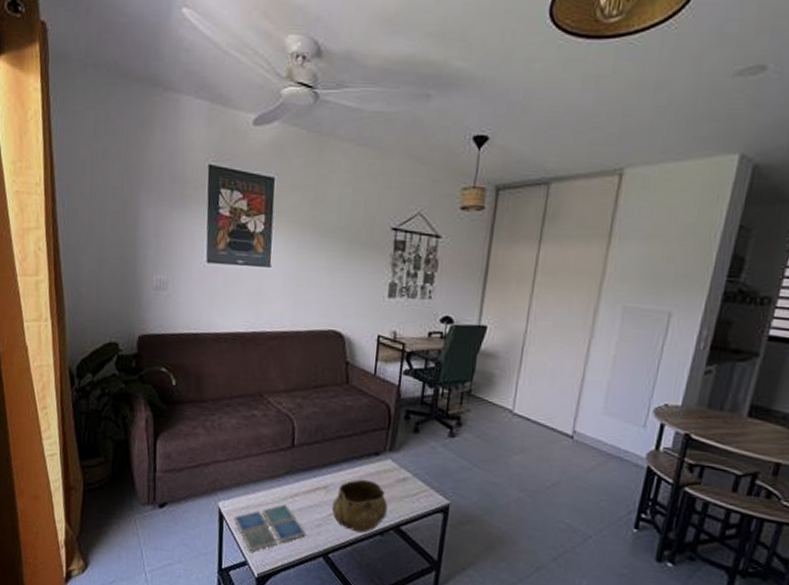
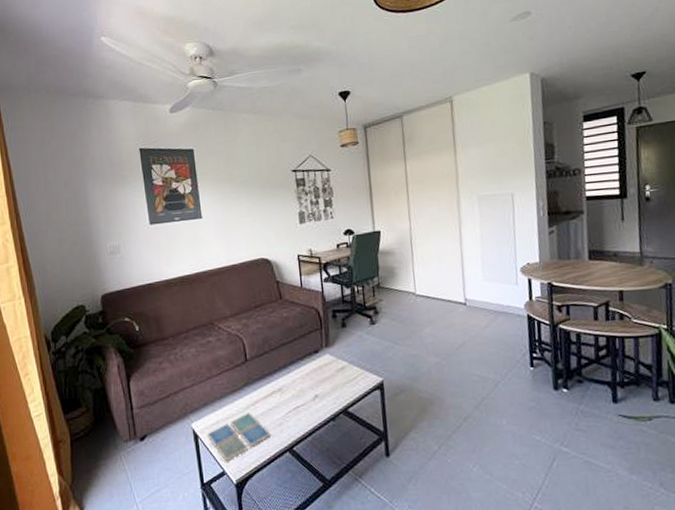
decorative bowl: present [331,479,388,533] -> none [287,375,334,423]

